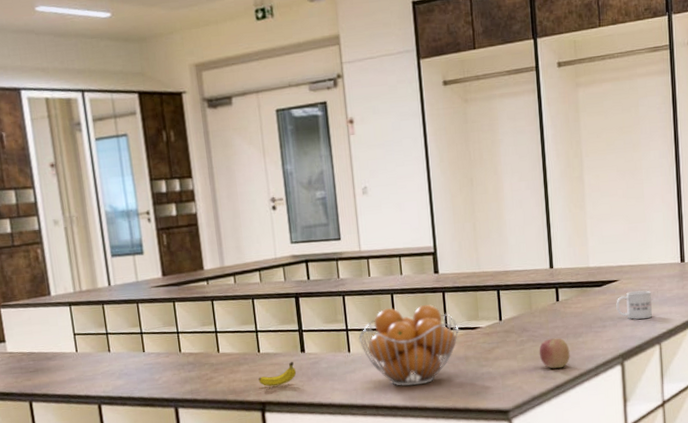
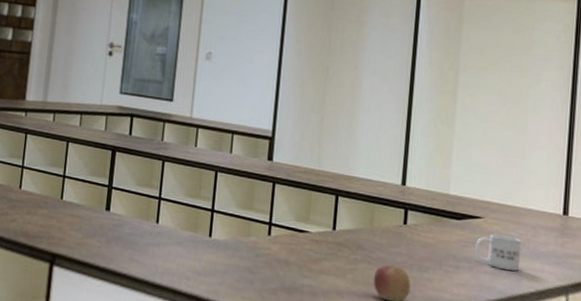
fruit: present [258,362,297,387] -> none [54,218,96,241]
fruit basket: present [358,305,459,386] -> none [170,185,285,280]

